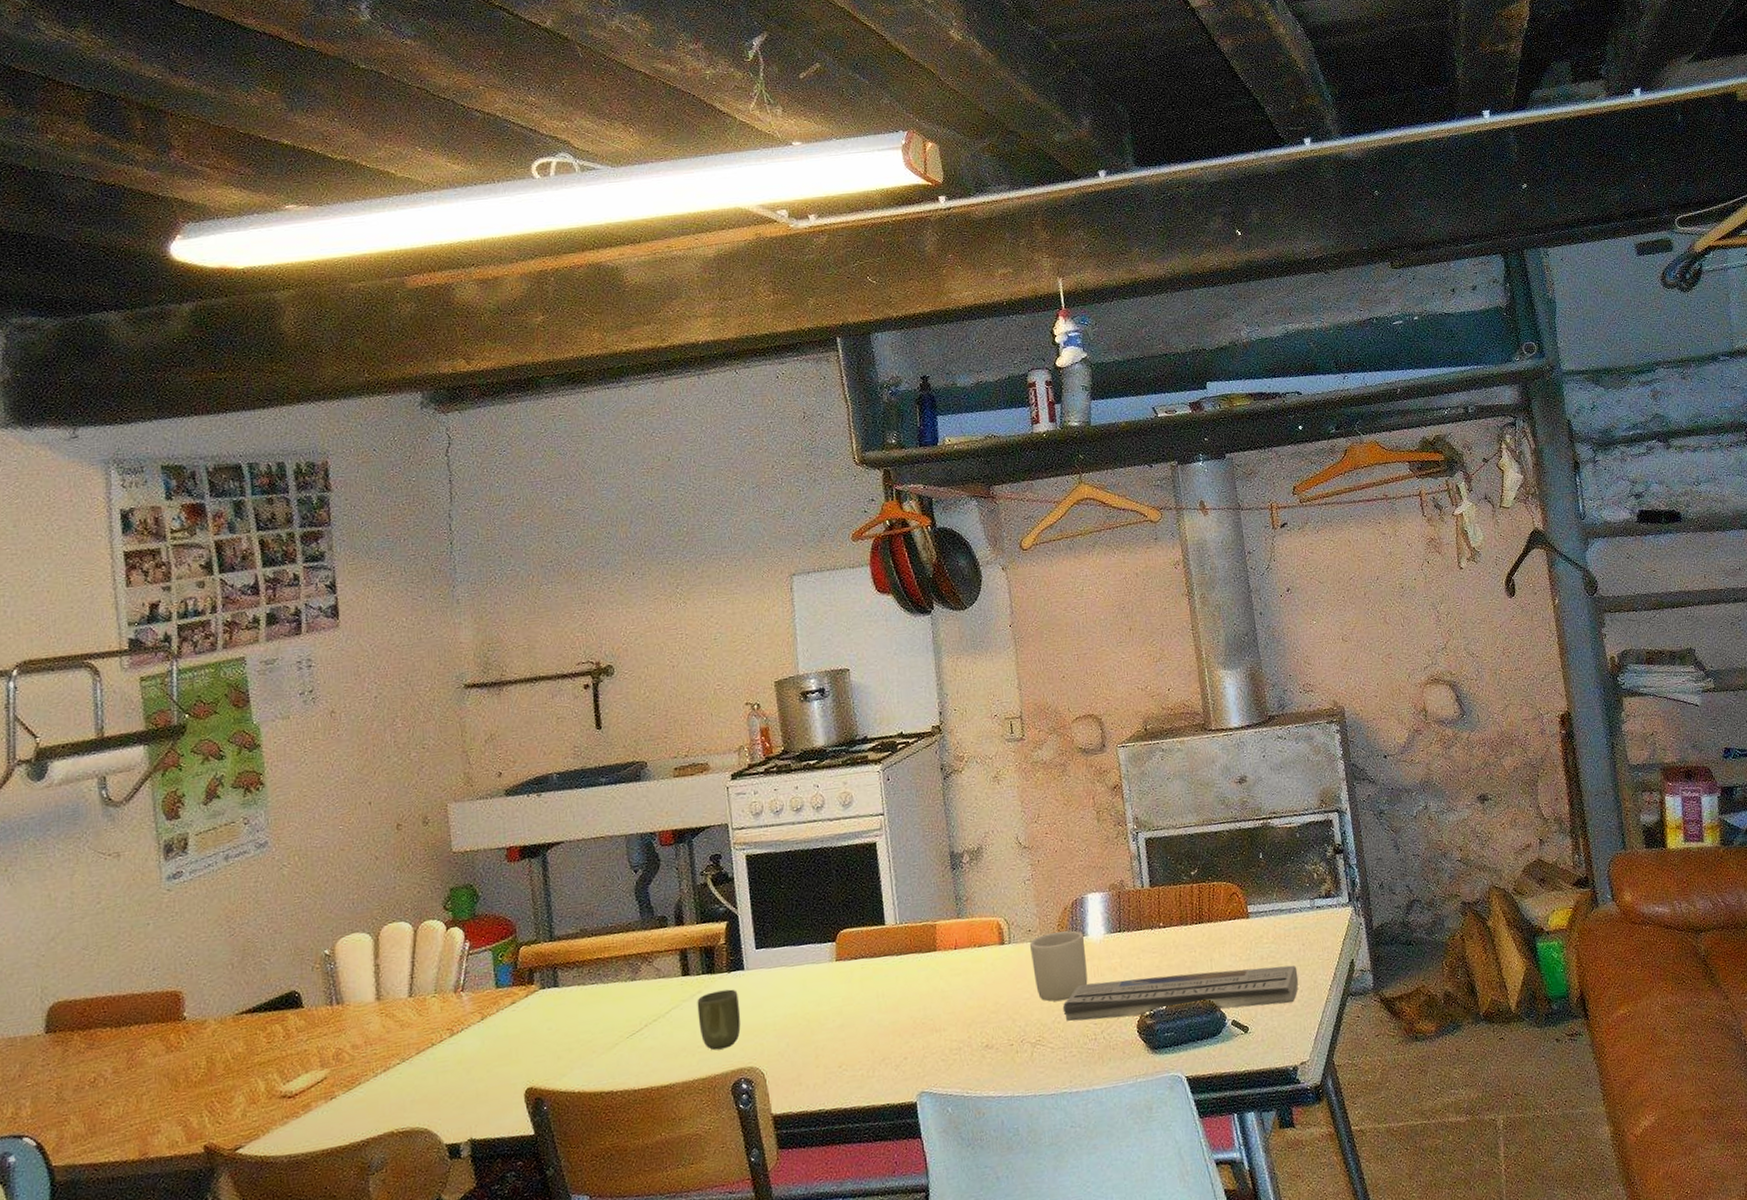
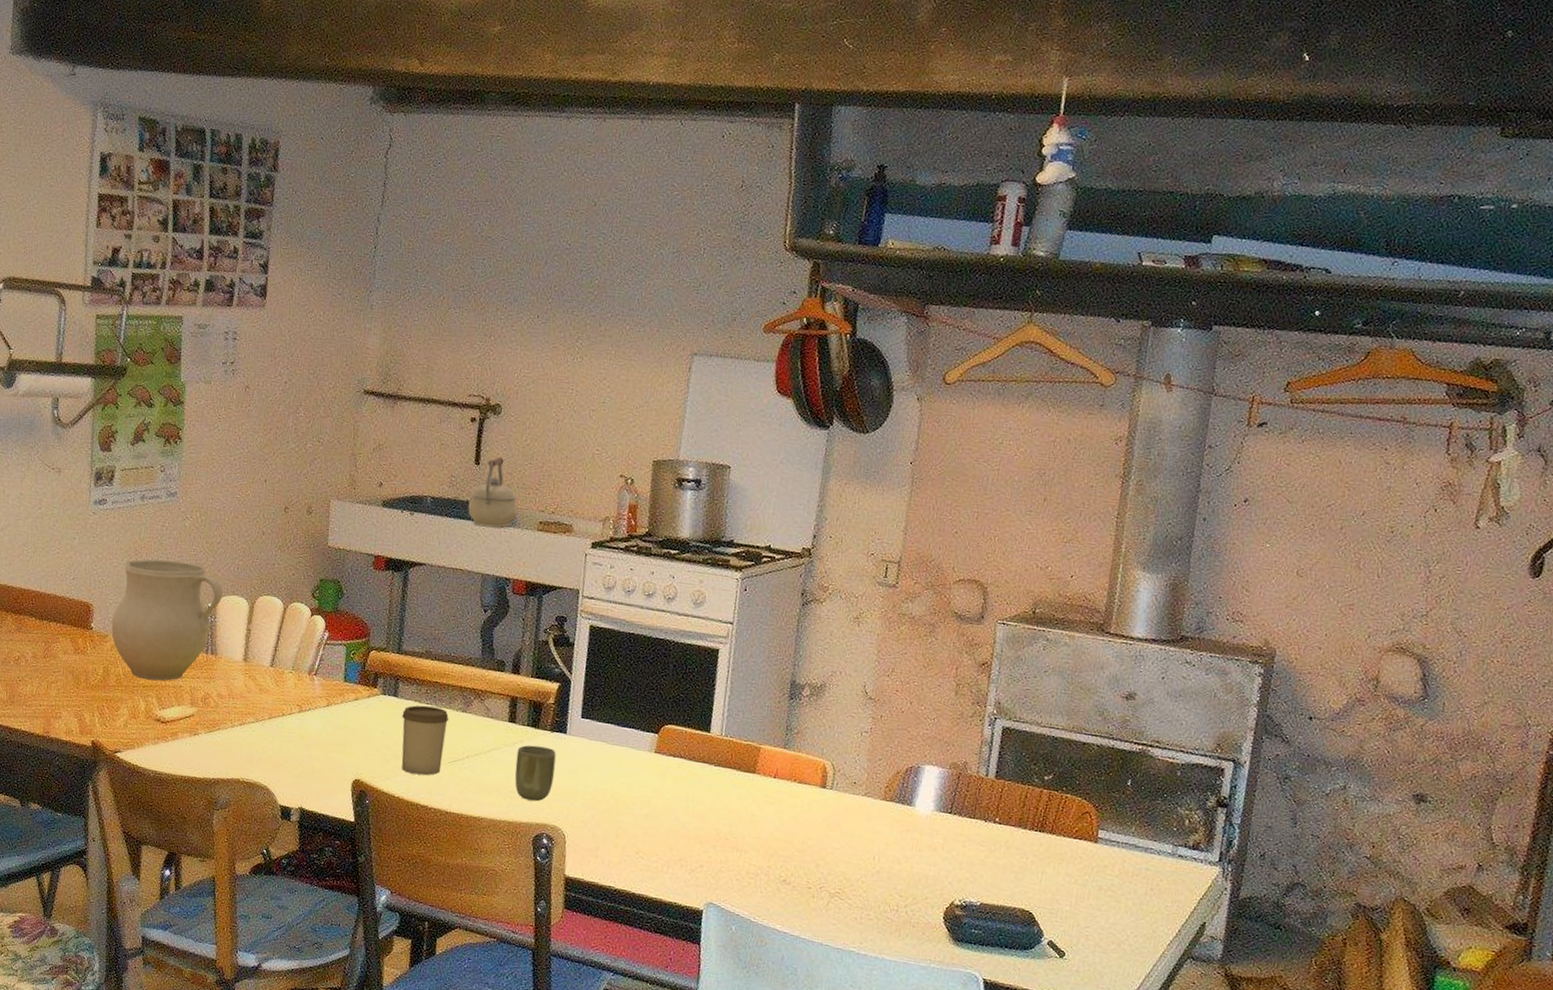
ceramic jug: none [209,912,339,1057] -> present [111,559,223,681]
cup: none [567,983,620,1063] -> present [401,705,449,776]
kettle: none [597,715,650,789] -> present [467,457,518,528]
mug: present [1030,930,1088,1002] -> none [848,791,911,863]
newspaper: present [1062,965,1299,1022] -> none [869,852,1138,945]

